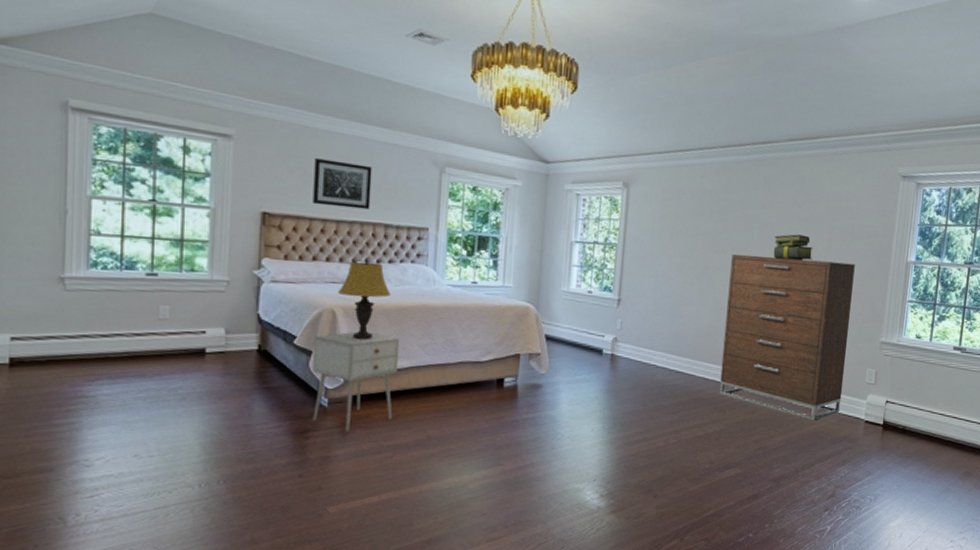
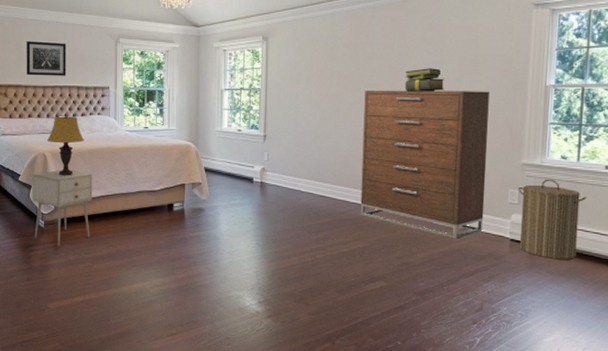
laundry hamper: none [873,358,936,442] -> present [518,179,587,260]

